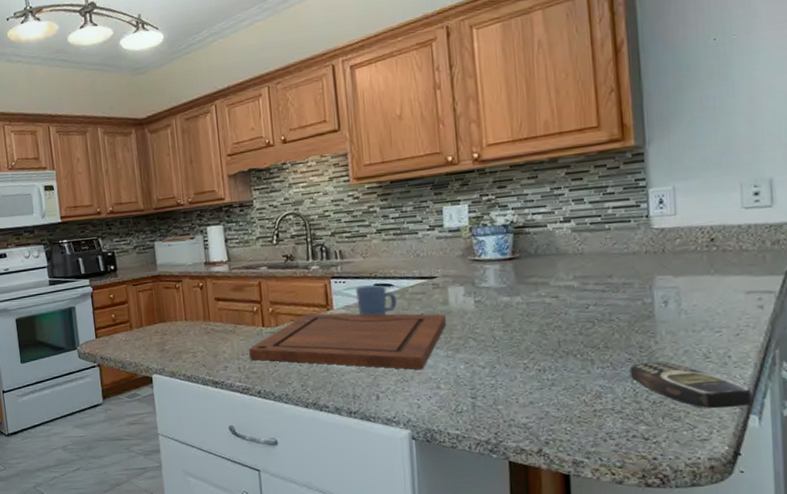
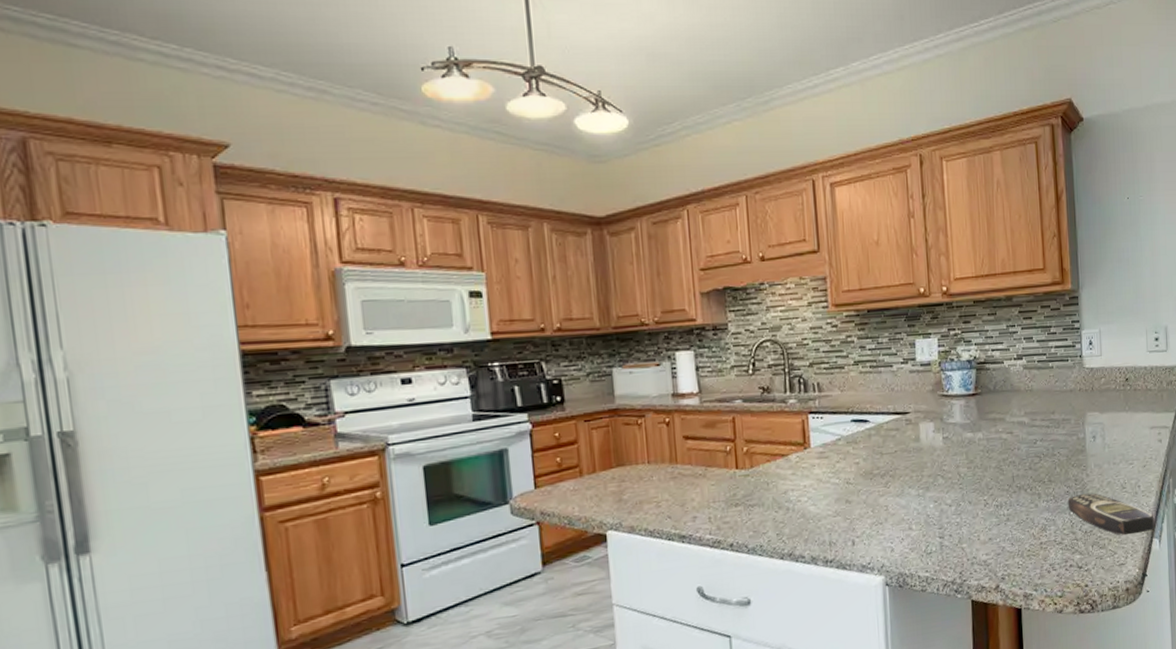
cutting board: present [248,313,447,370] -> none [719,451,919,511]
mug: present [356,285,397,316] -> none [833,421,873,454]

